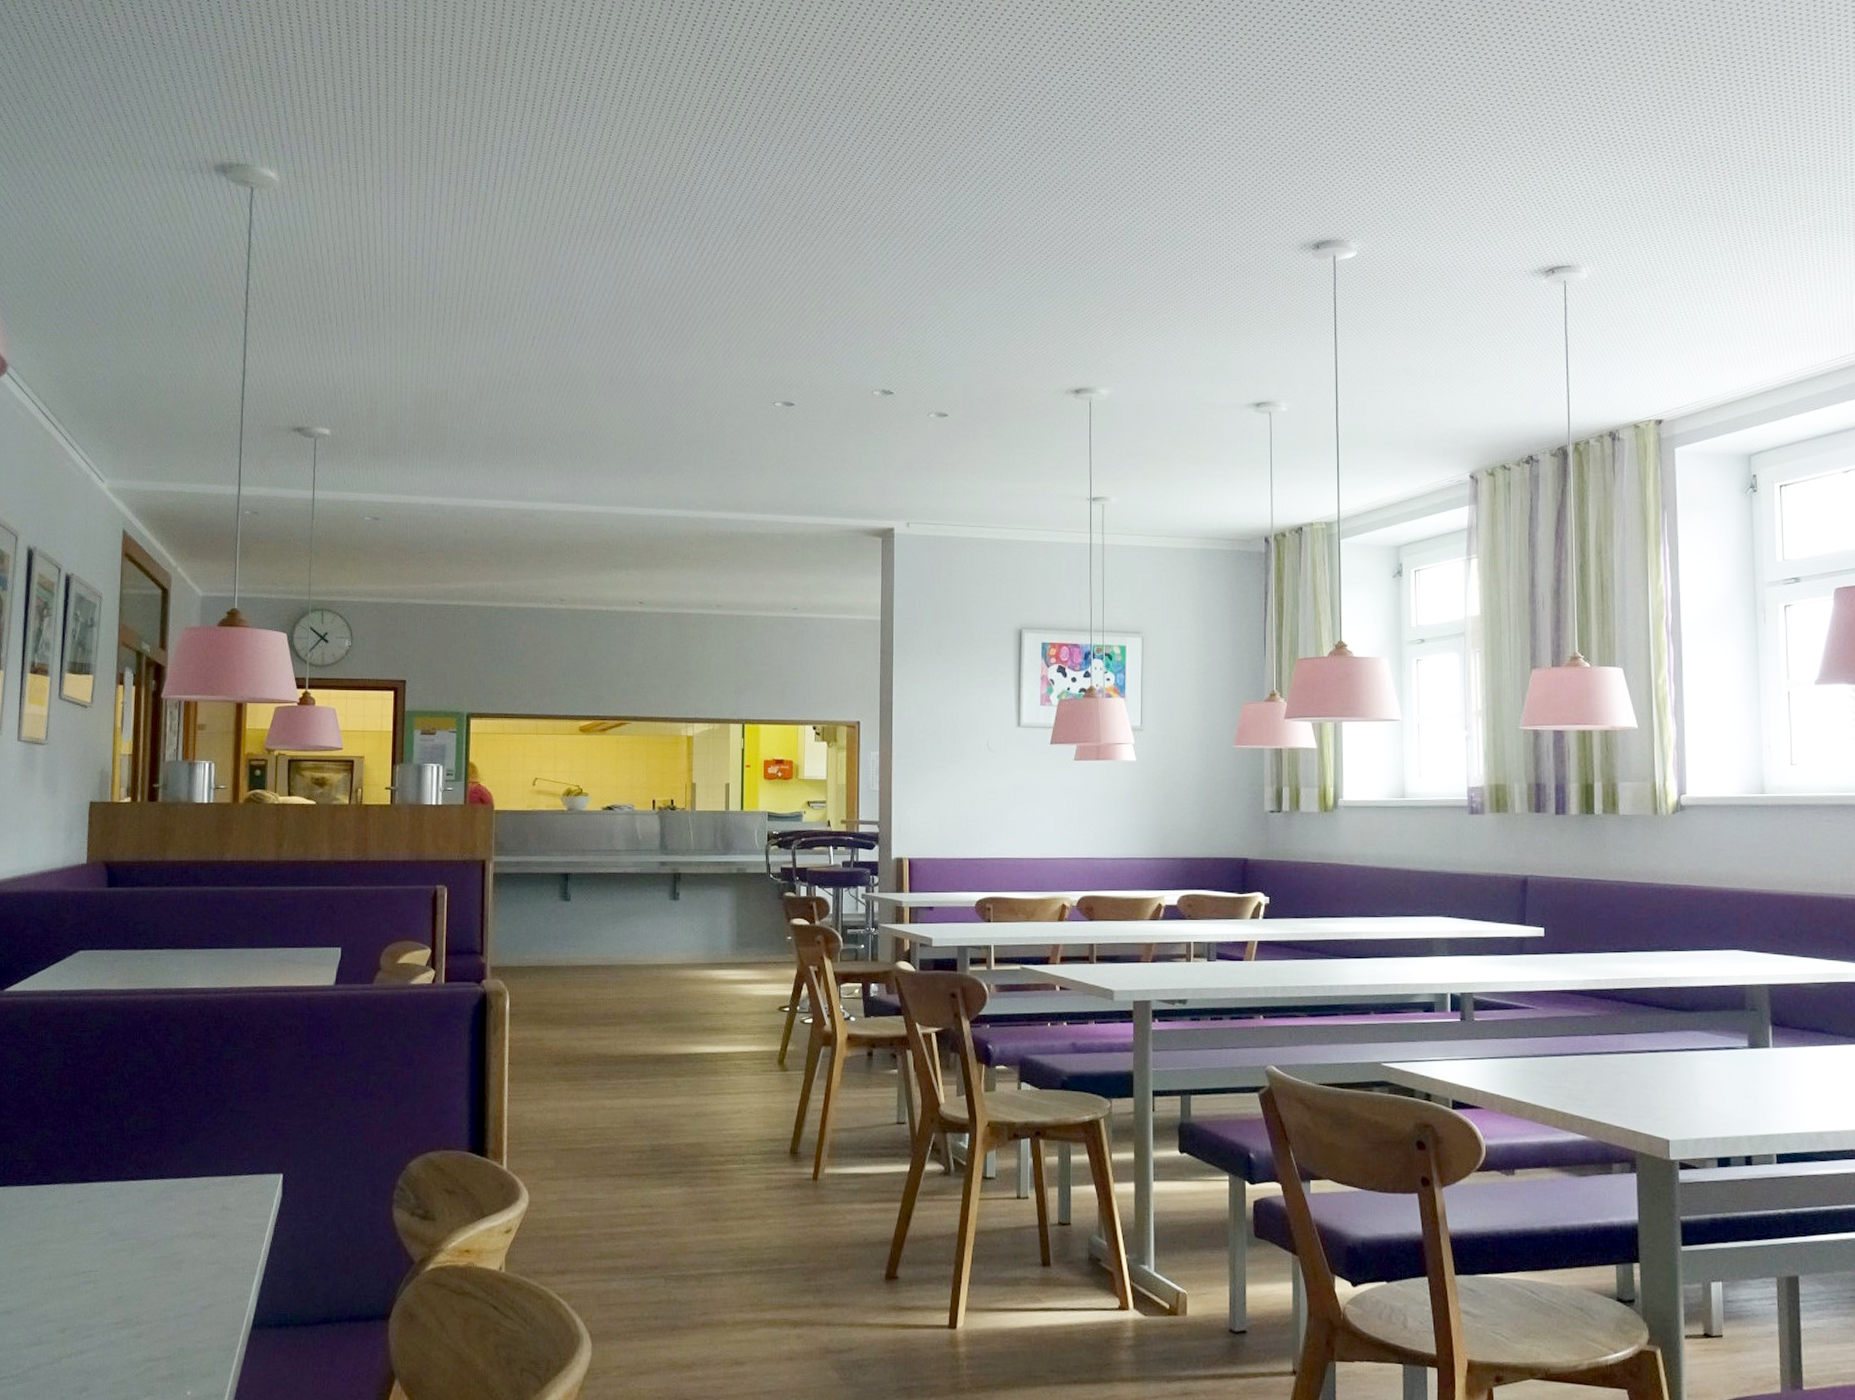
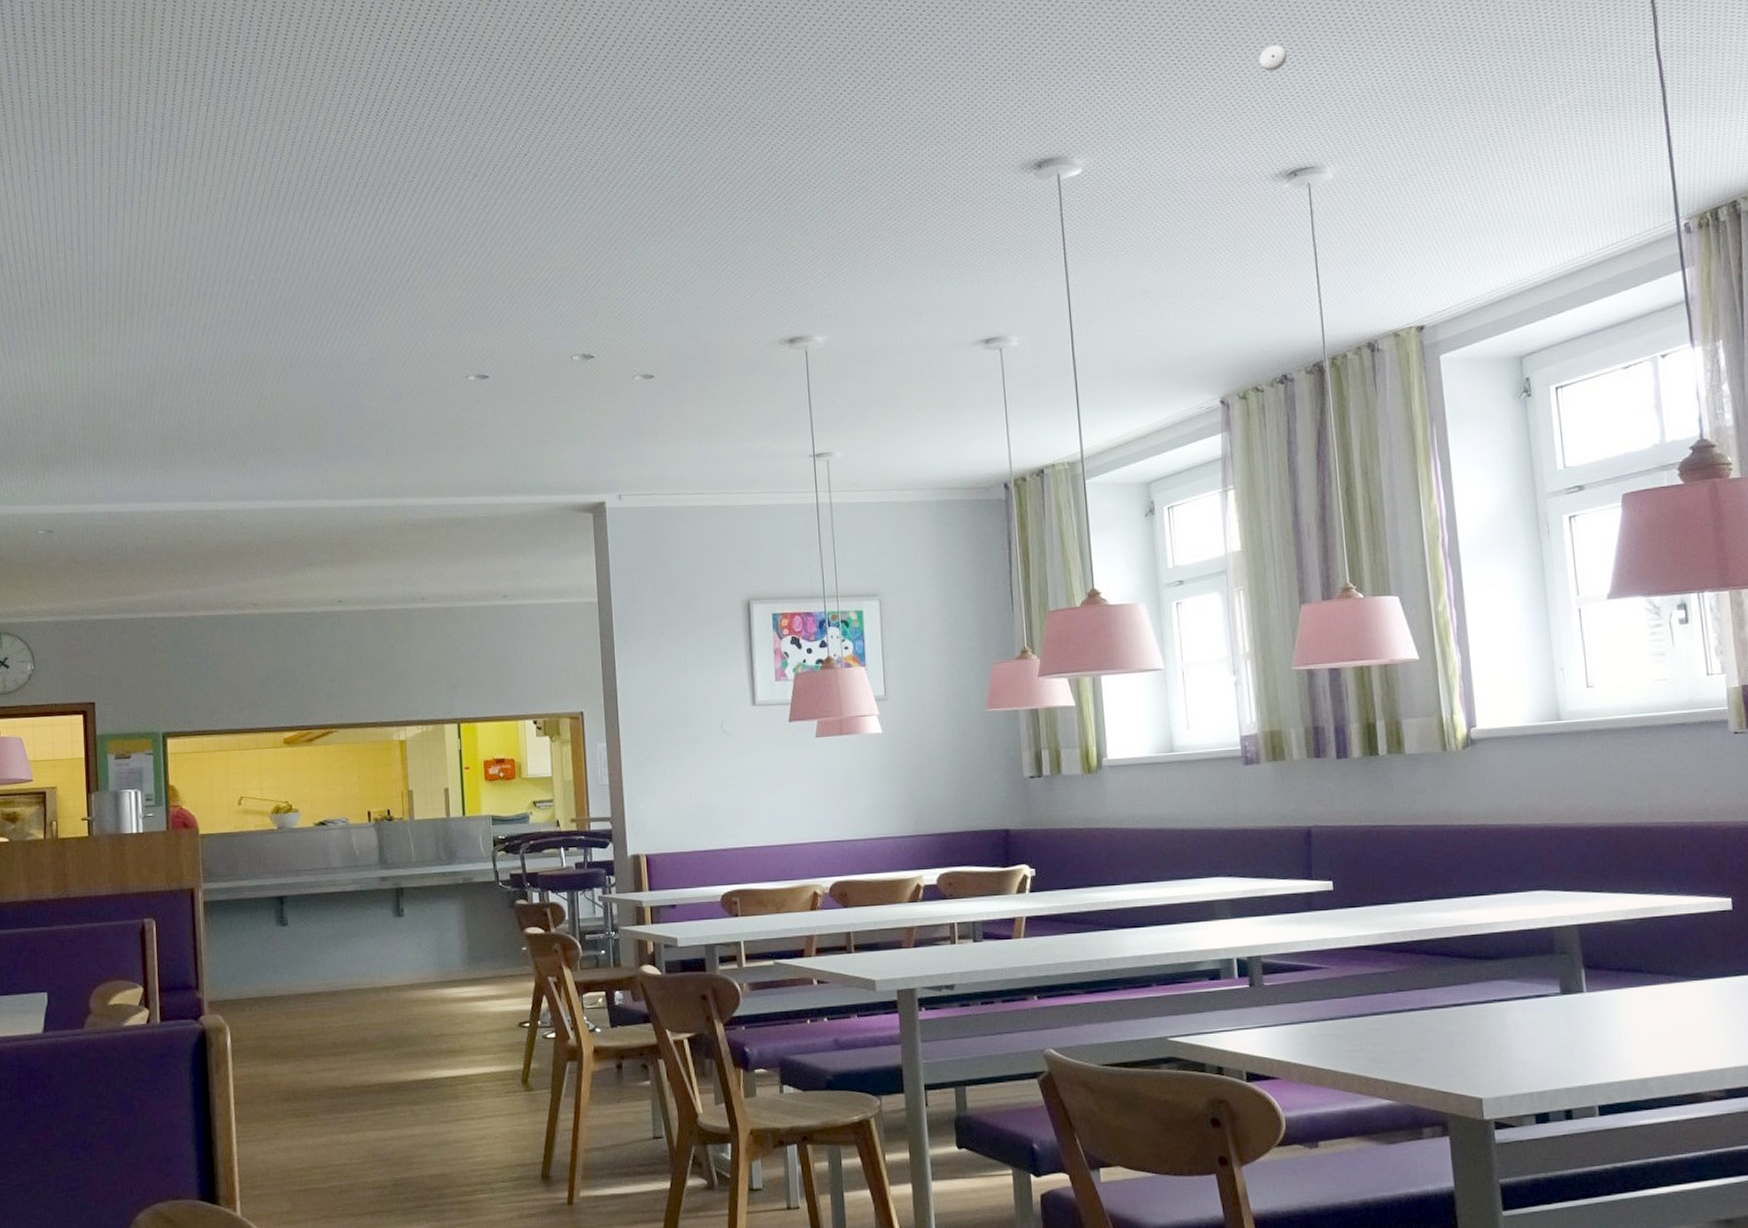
smoke detector: none [1526,152,1552,175] -> present [1259,45,1287,71]

